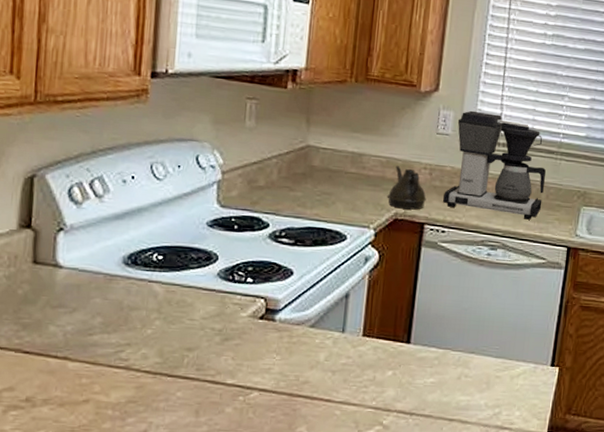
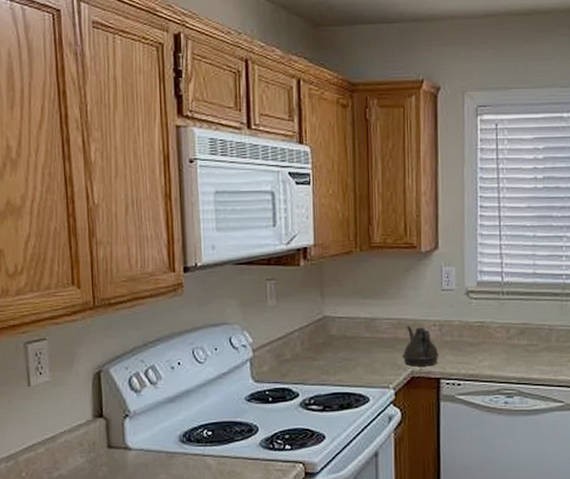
coffee maker: present [443,110,546,220] -> none [455,263,553,364]

